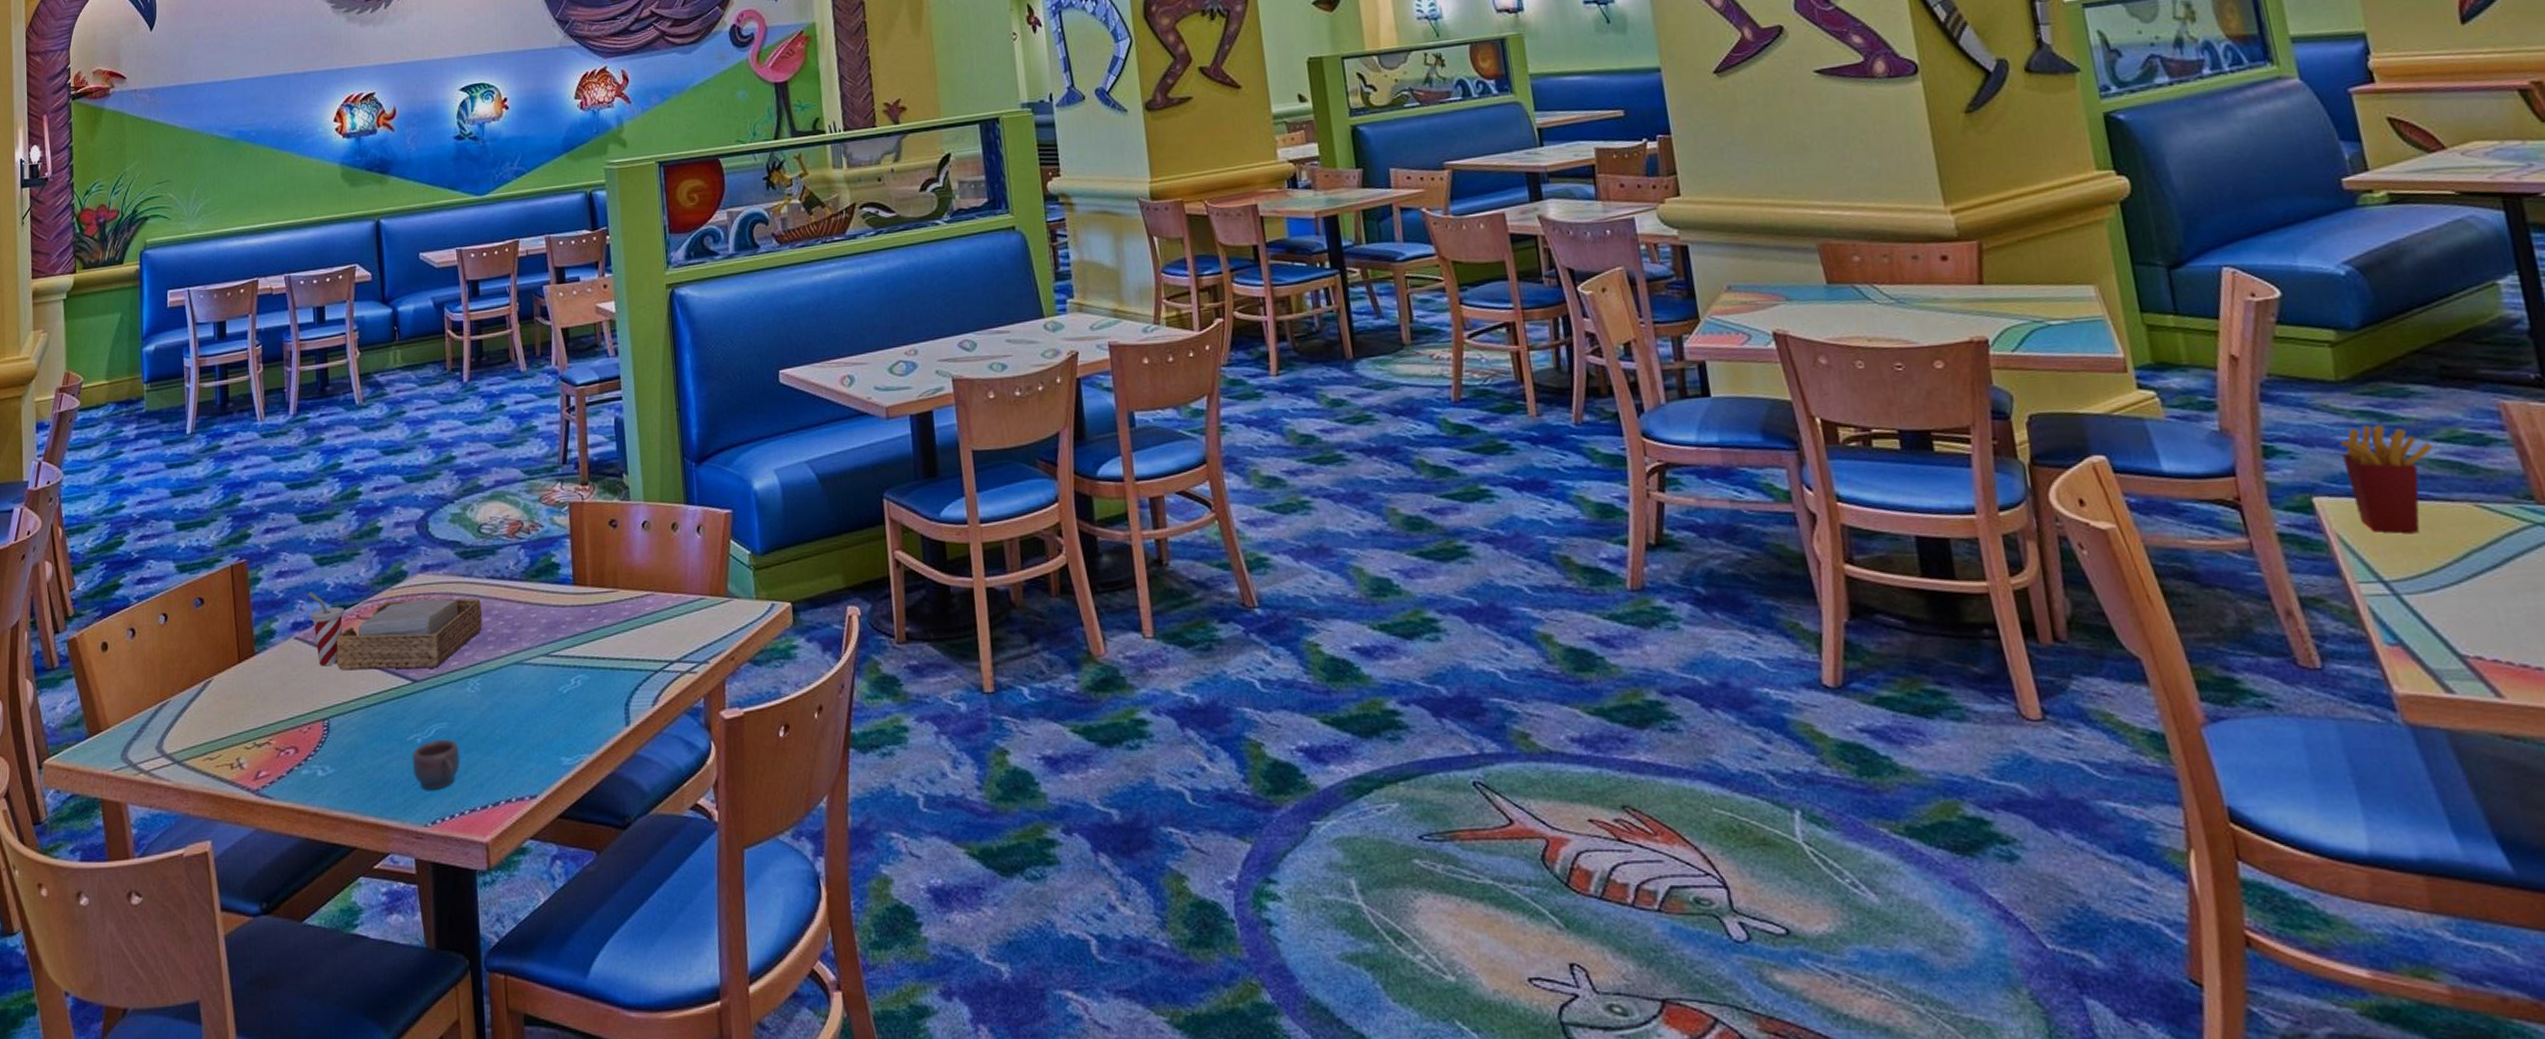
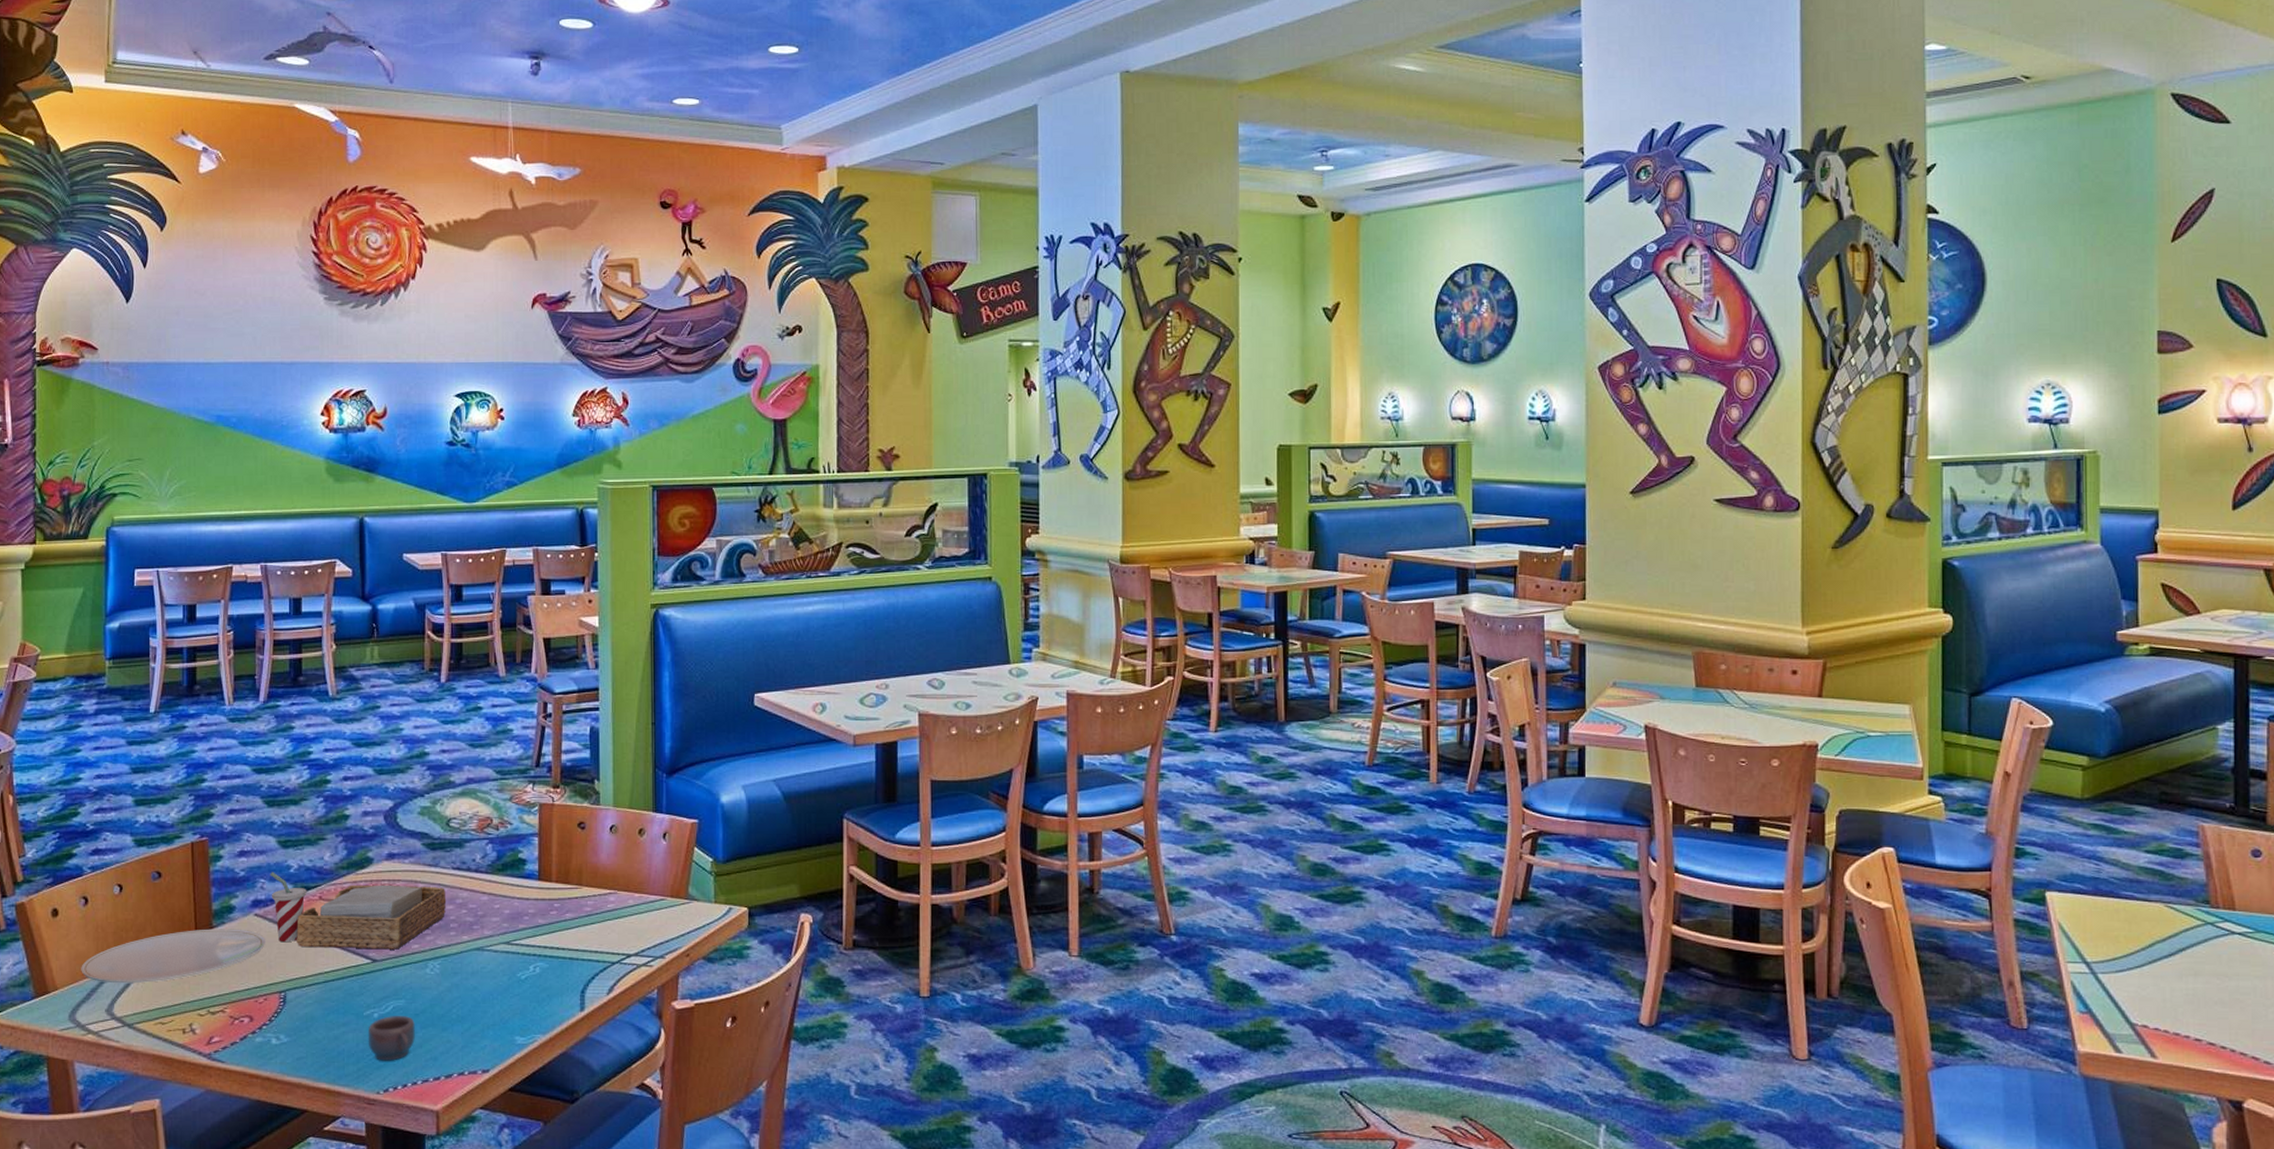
plate: none [131,654,307,719] -> present [81,928,265,984]
french fries: present [2339,424,2434,534] -> none [2074,836,2144,926]

